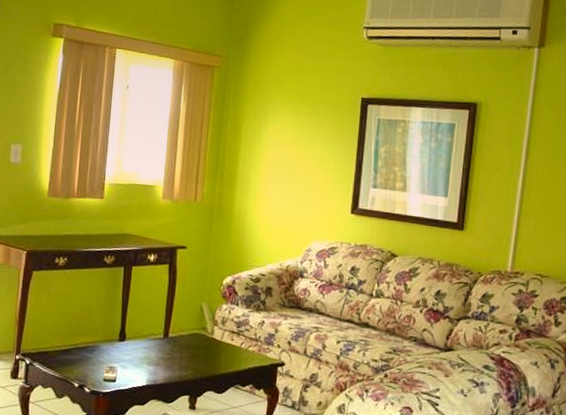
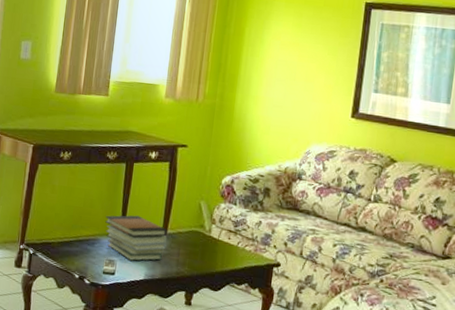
book stack: none [104,320,169,367] -> present [105,215,167,261]

